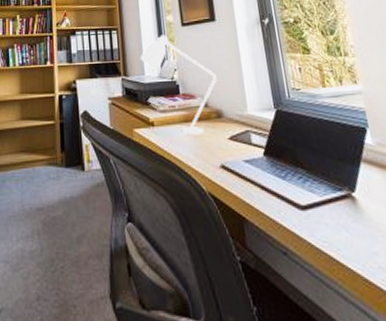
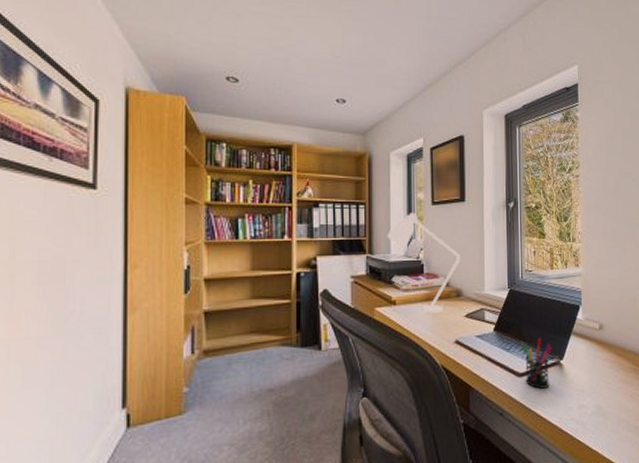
pen holder: none [298,165,342,226] -> present [520,338,552,389]

